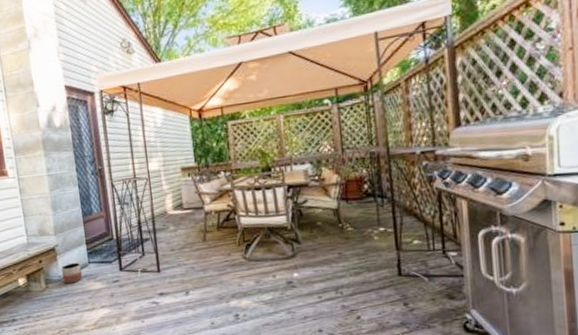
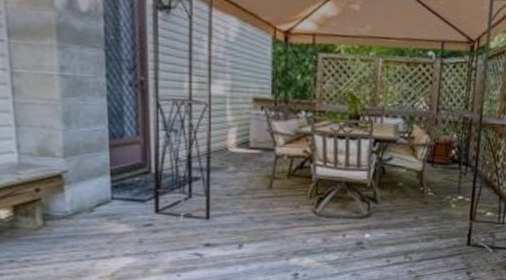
planter: present [61,262,82,284] -> none [70,196,100,223]

